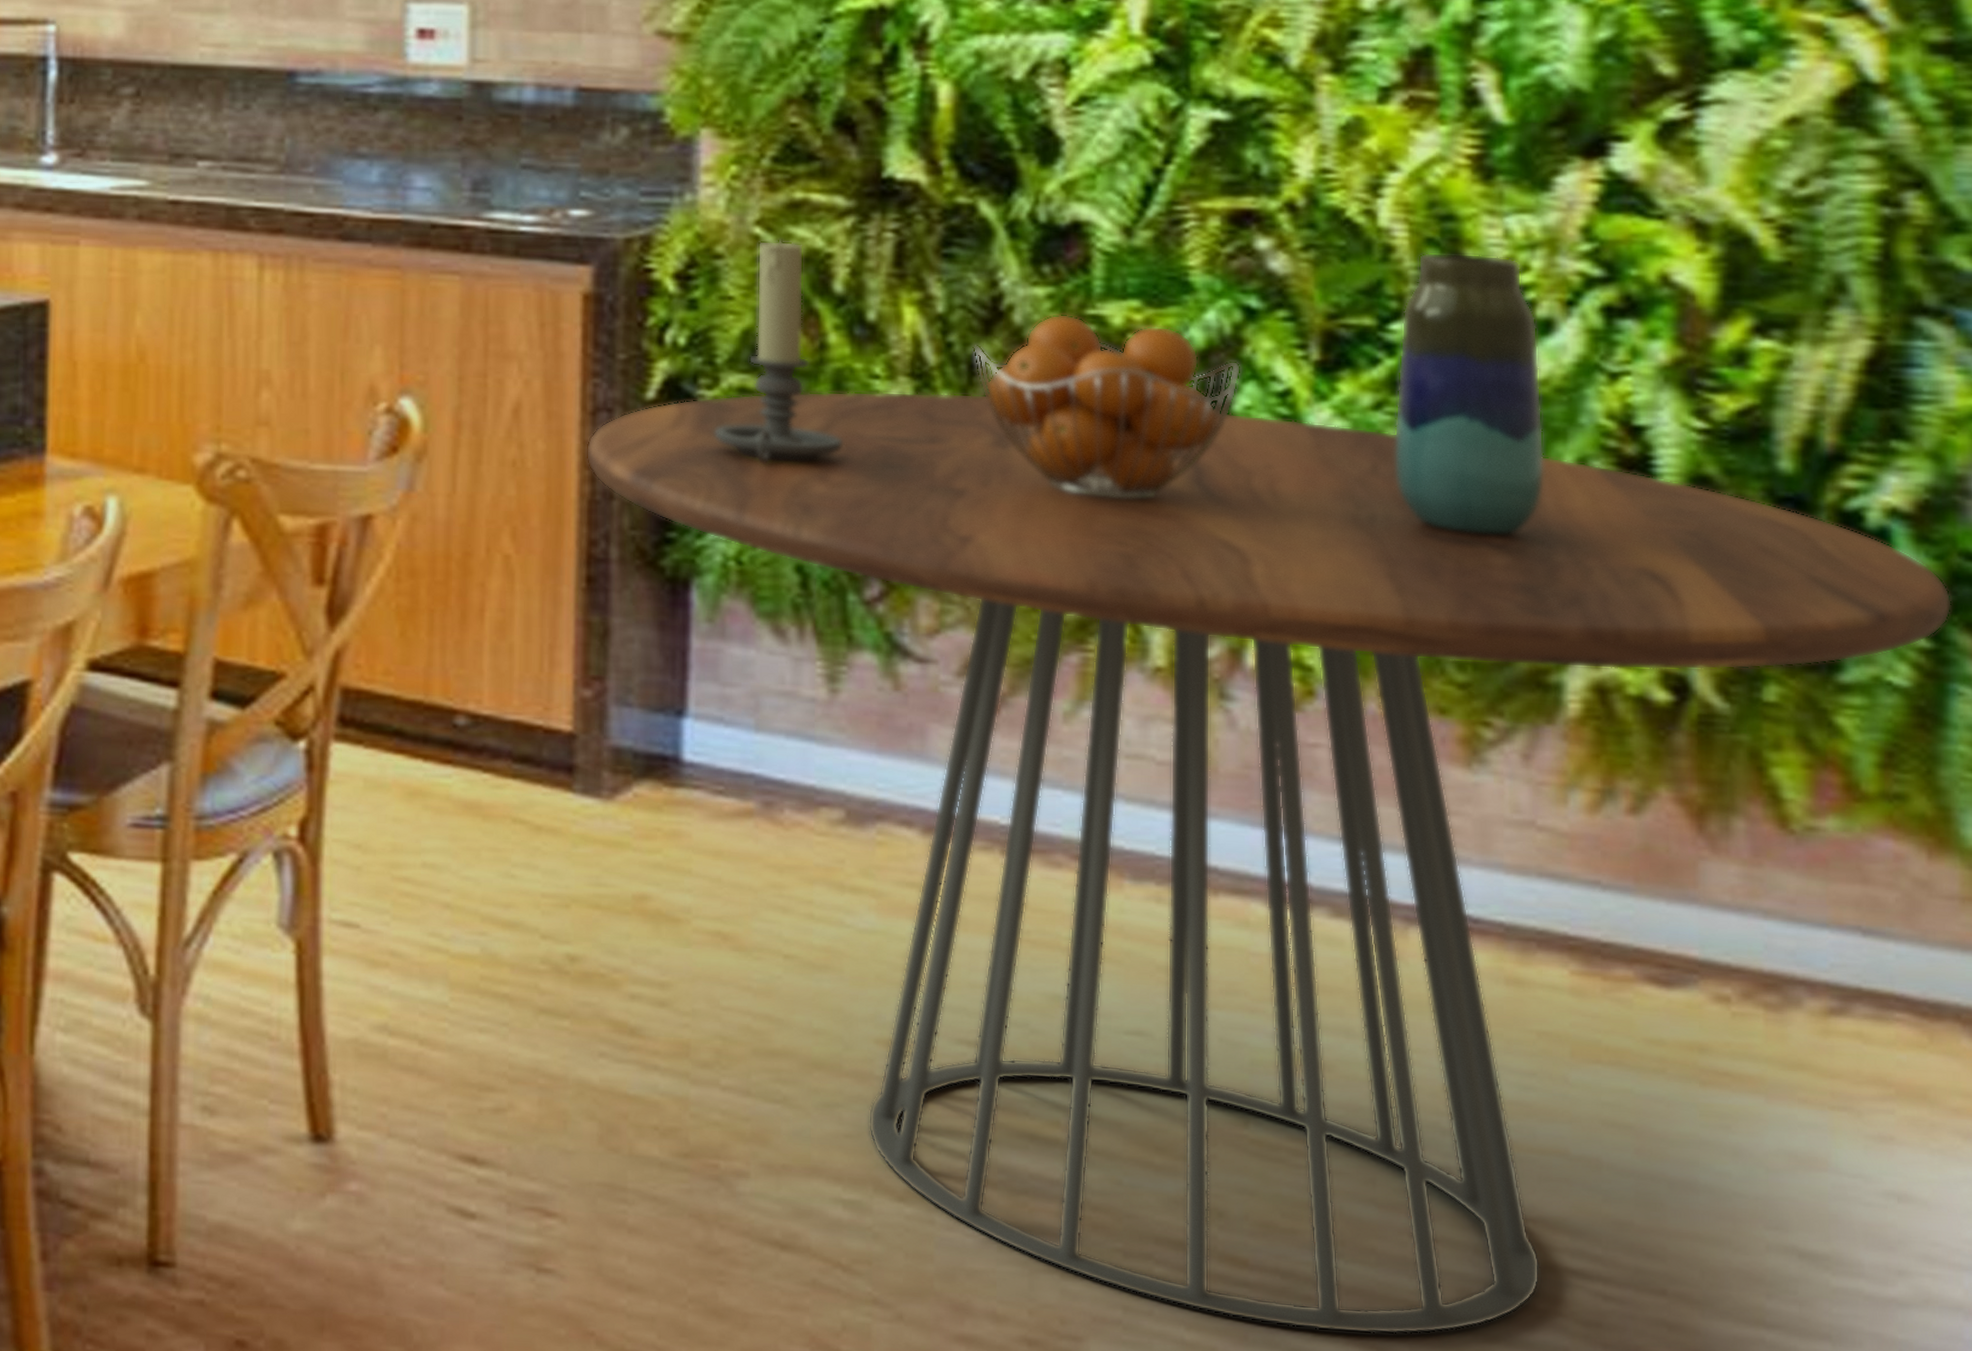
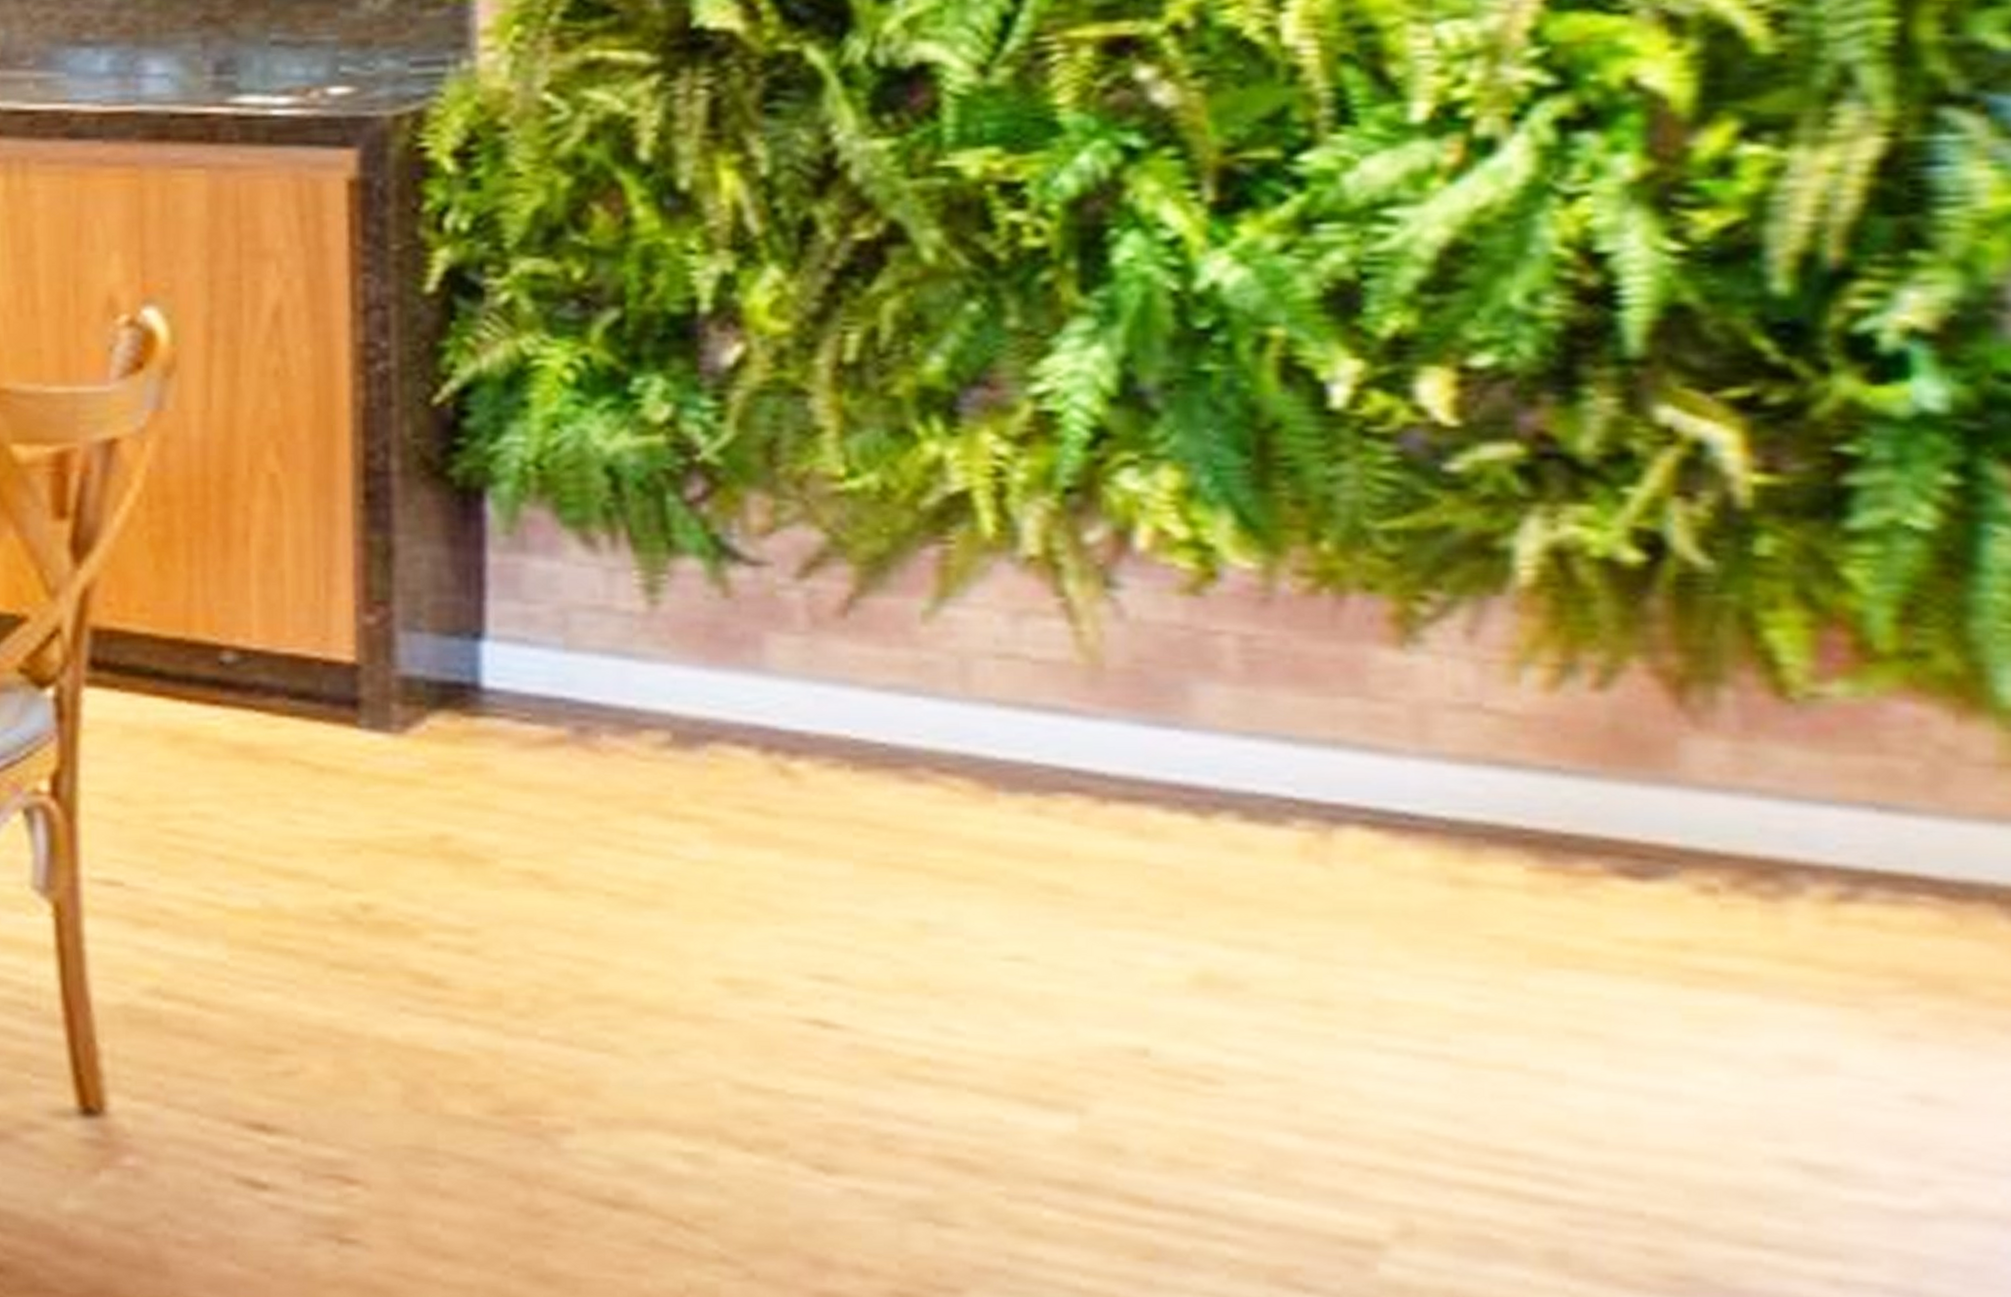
dining table: present [586,391,1951,1335] -> none [358,264,1984,1273]
candle holder: present [714,239,843,463] -> none [505,104,655,355]
fruit basket: present [972,313,1241,500] -> none [803,167,1122,371]
vase: present [1393,252,1545,536] -> none [1304,68,1488,387]

